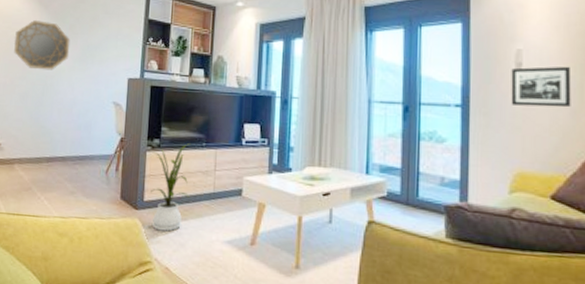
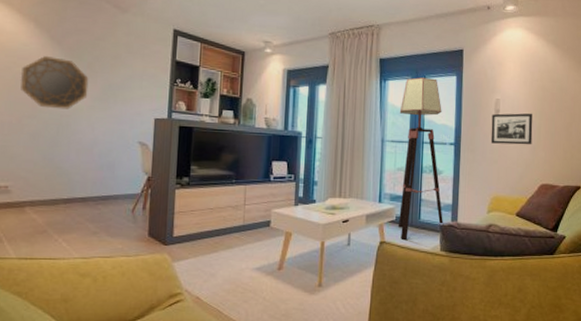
house plant: present [151,143,190,232] -> none [180,181,220,264]
floor lamp: none [389,26,450,221] -> present [397,77,444,240]

